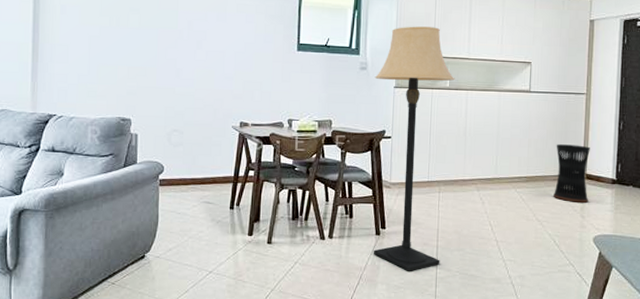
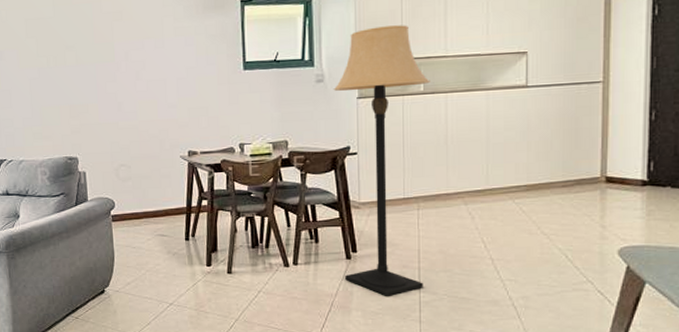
umbrella stand: present [553,144,590,203] -> none [563,143,611,211]

